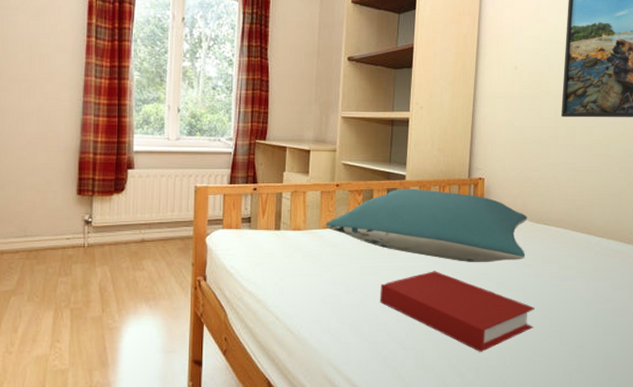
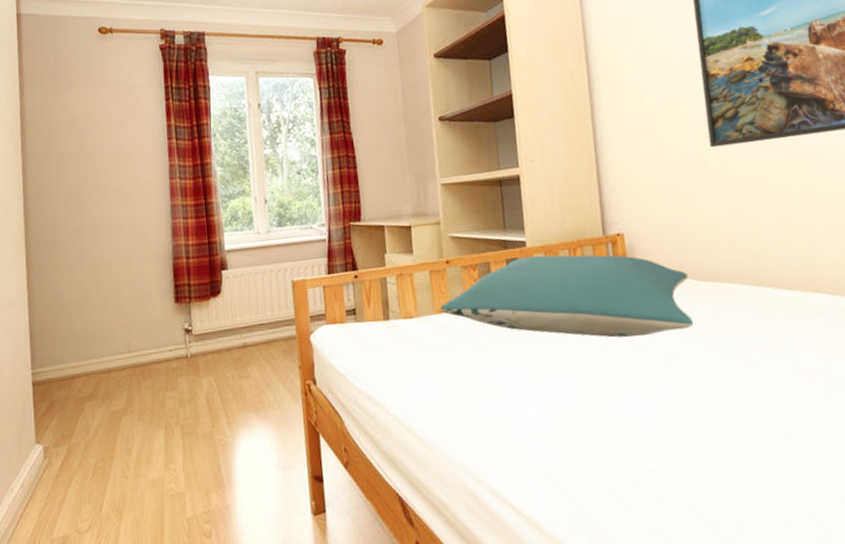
book: present [380,271,535,352] -> none [515,351,722,449]

